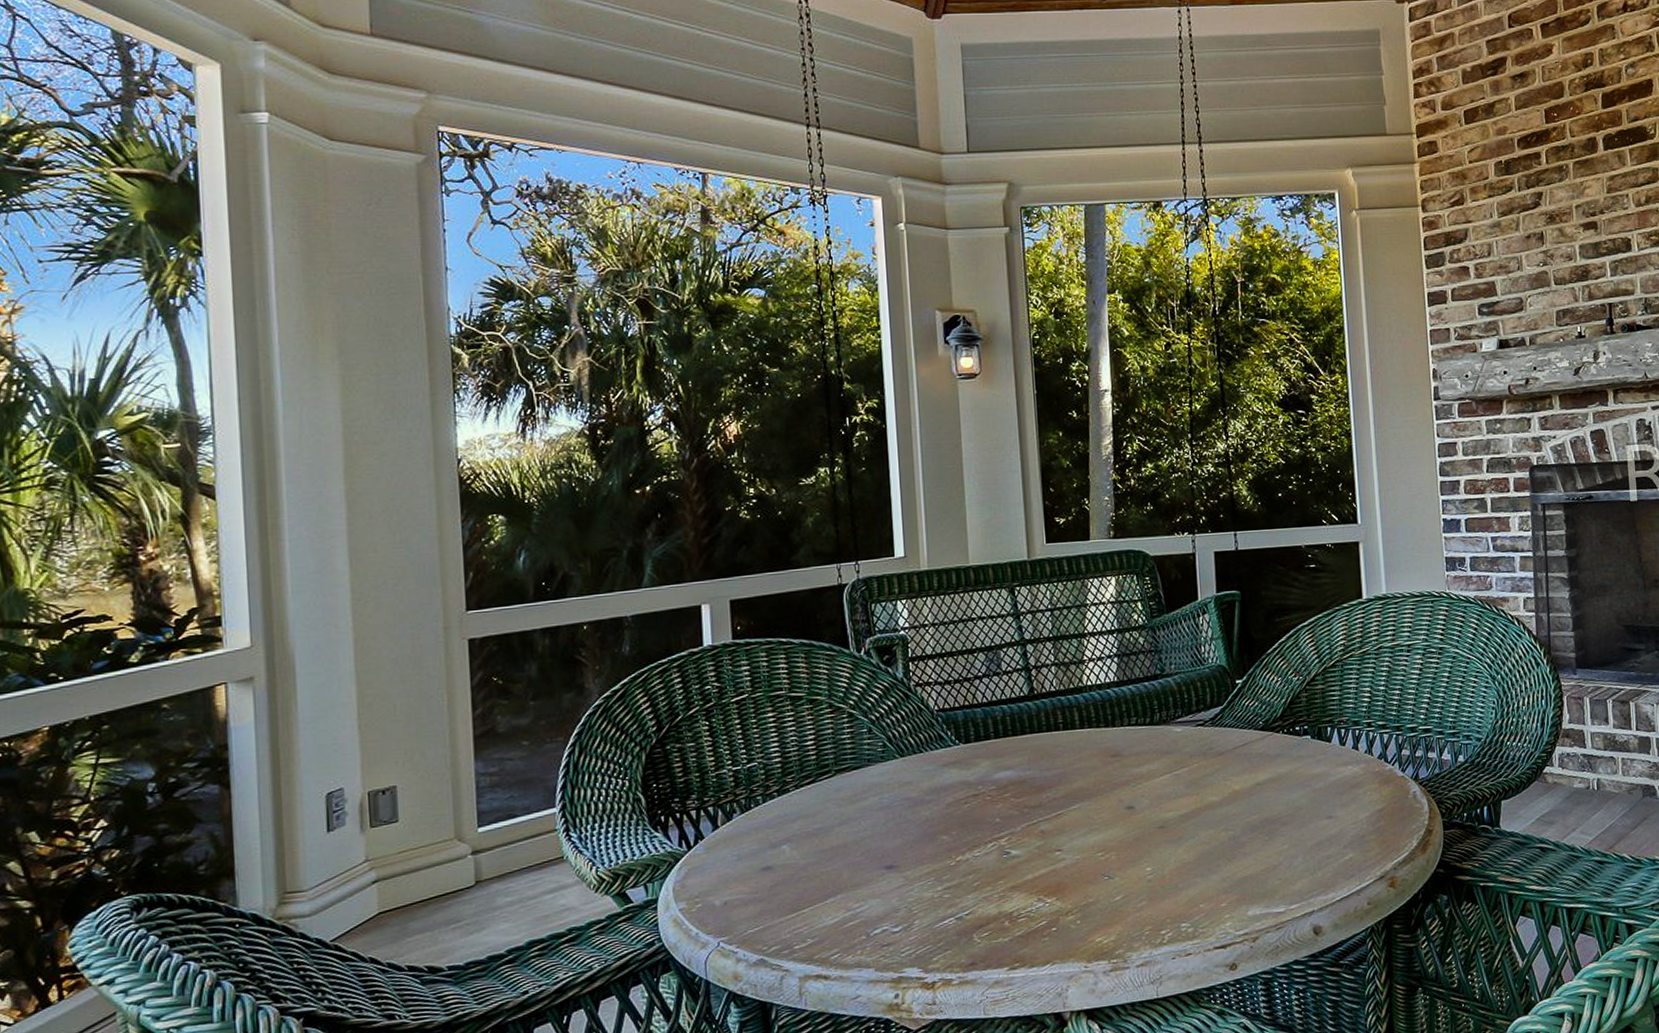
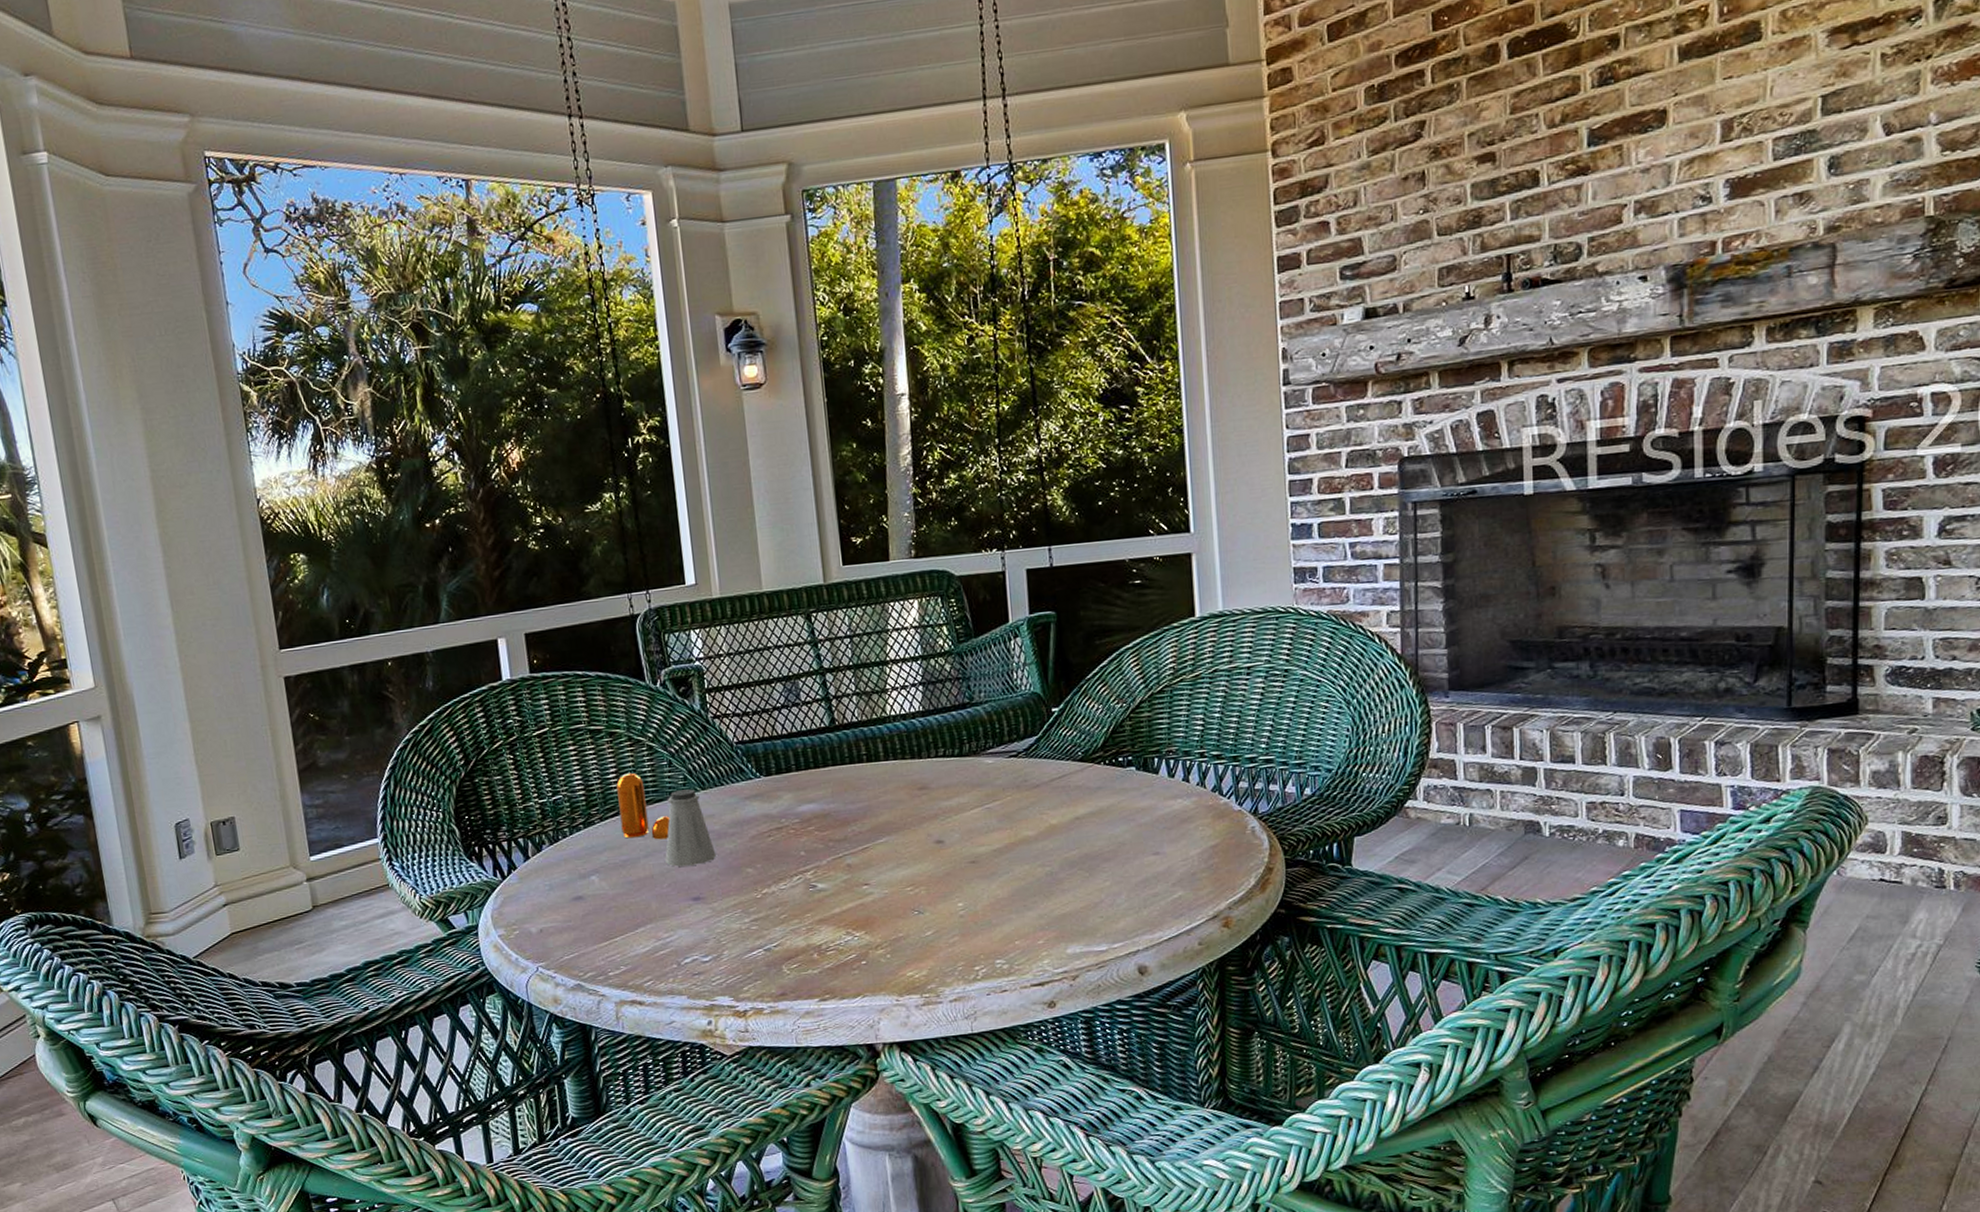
pepper shaker: none [814,739,867,808] -> present [616,772,671,840]
saltshaker: none [860,756,912,835] -> present [665,789,716,867]

